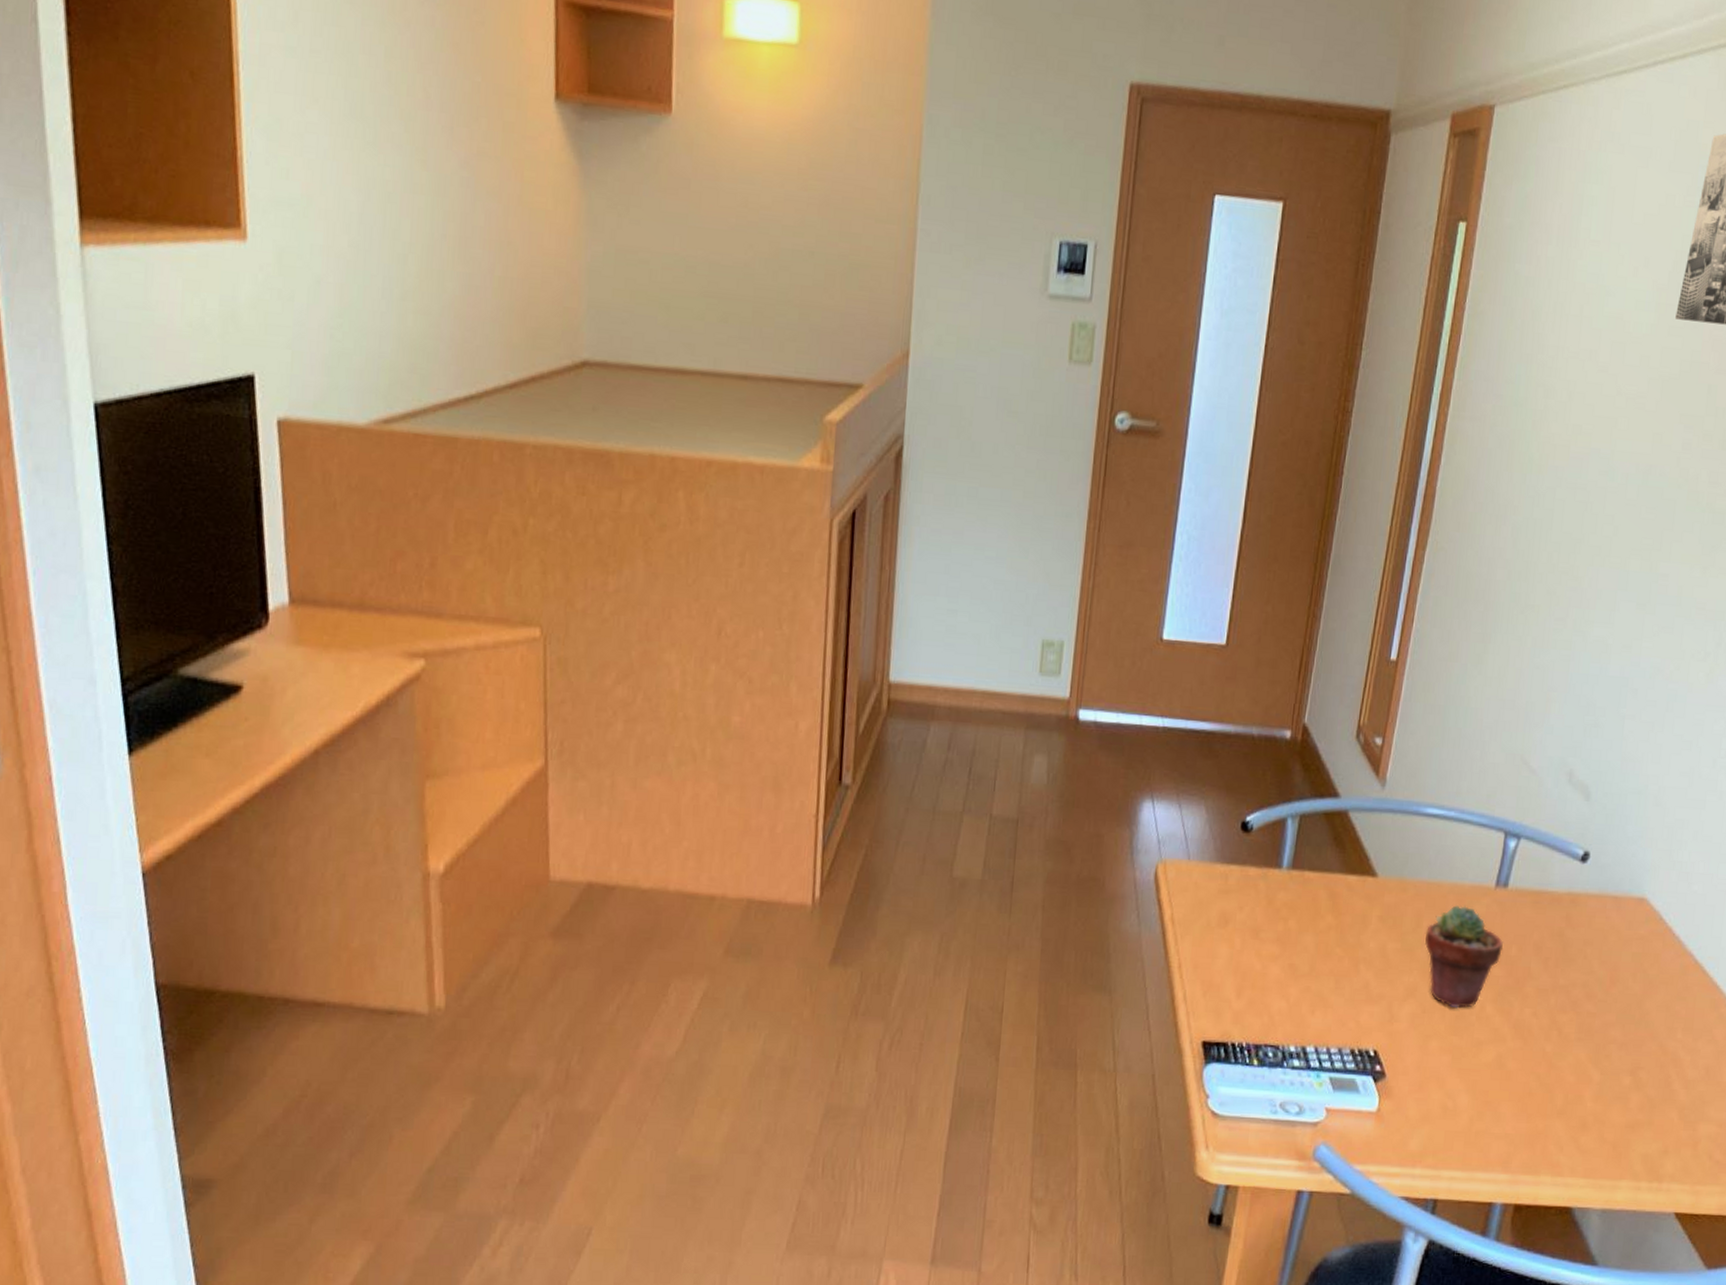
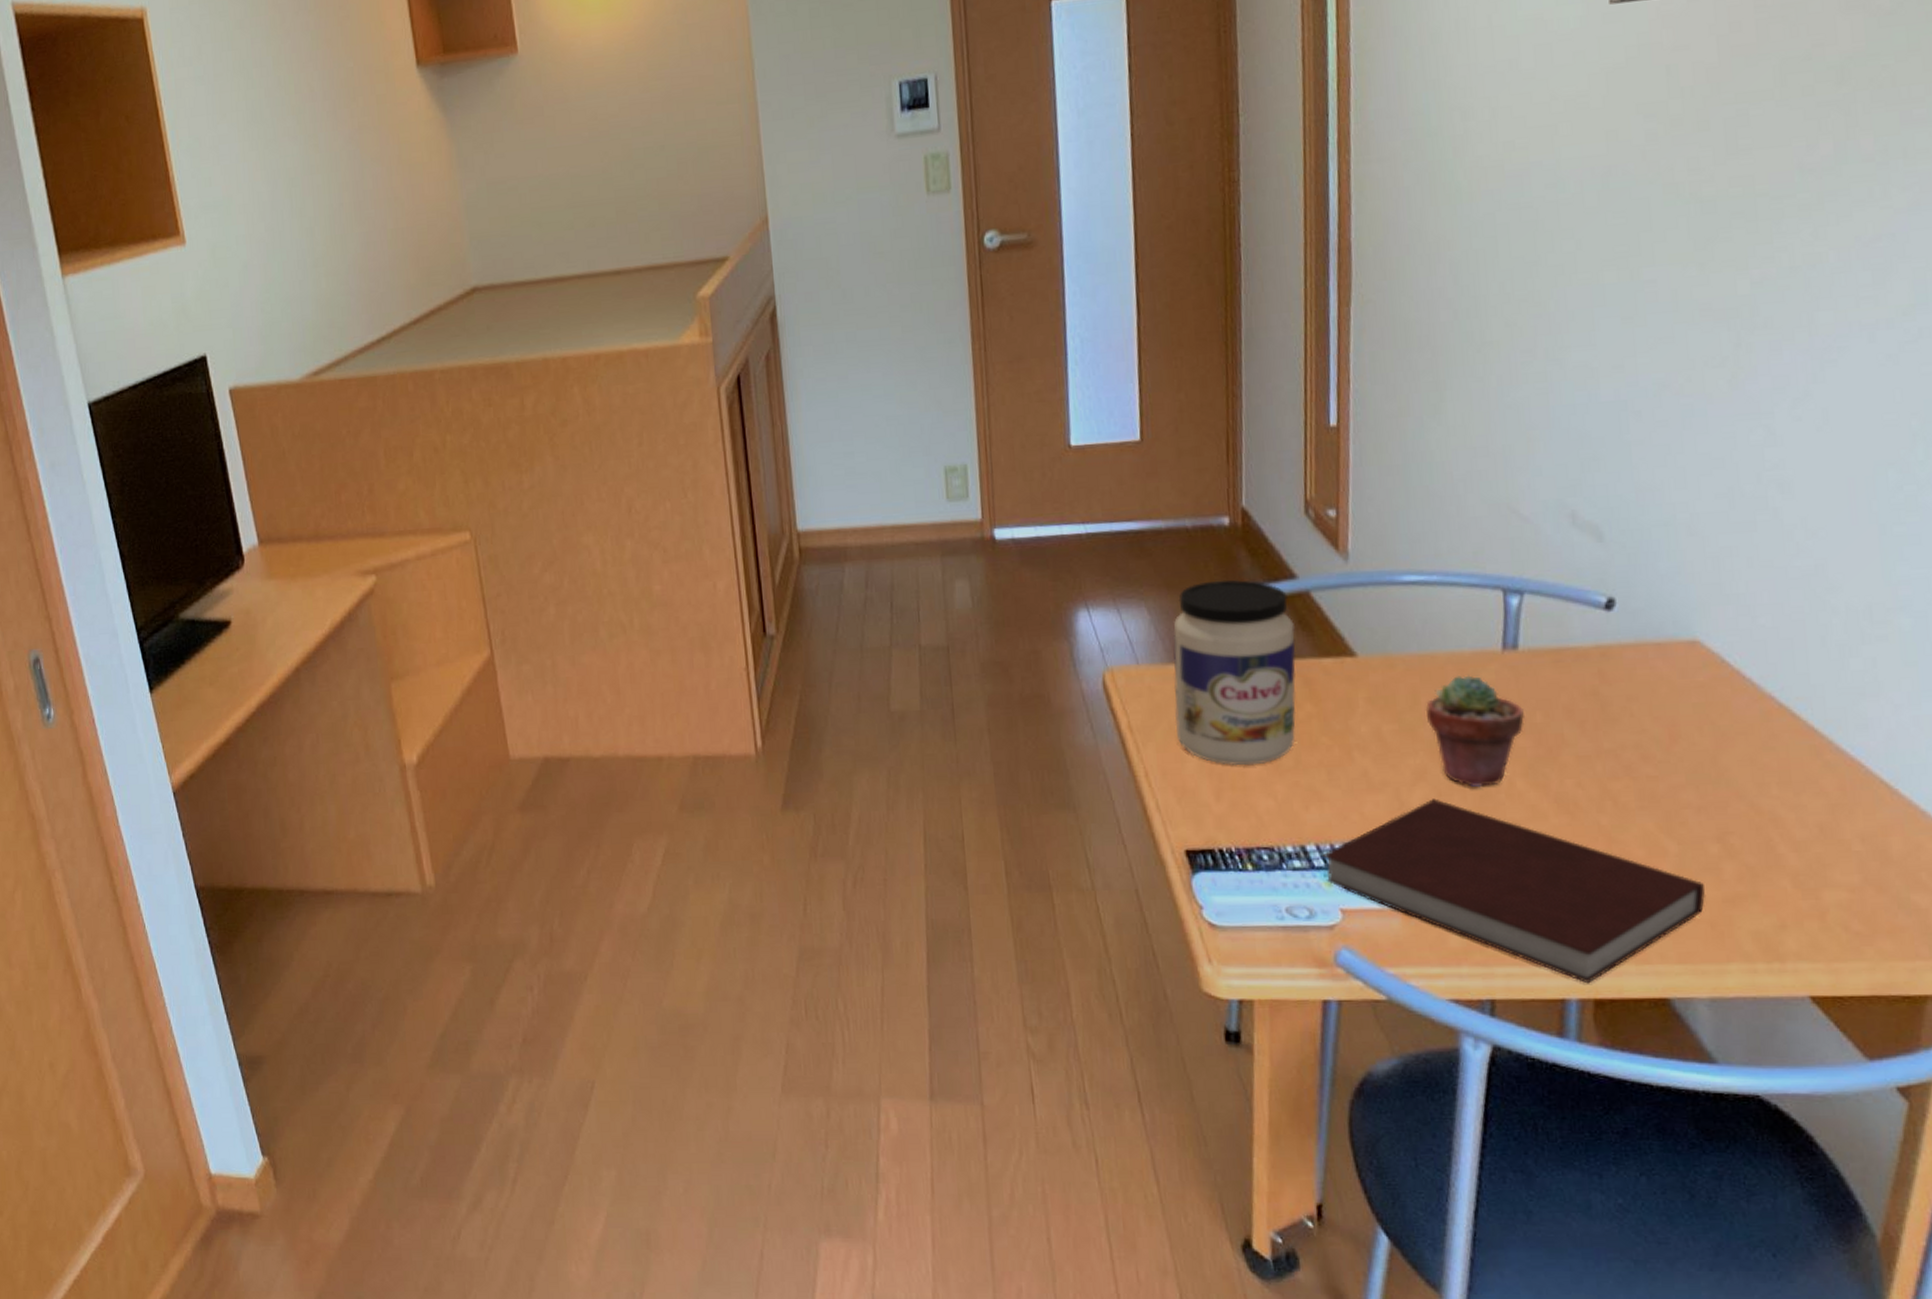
jar: none [1212,789,1330,968] -> present [1173,580,1297,766]
notebook: none [1318,1014,1614,1191] -> present [1322,799,1706,984]

